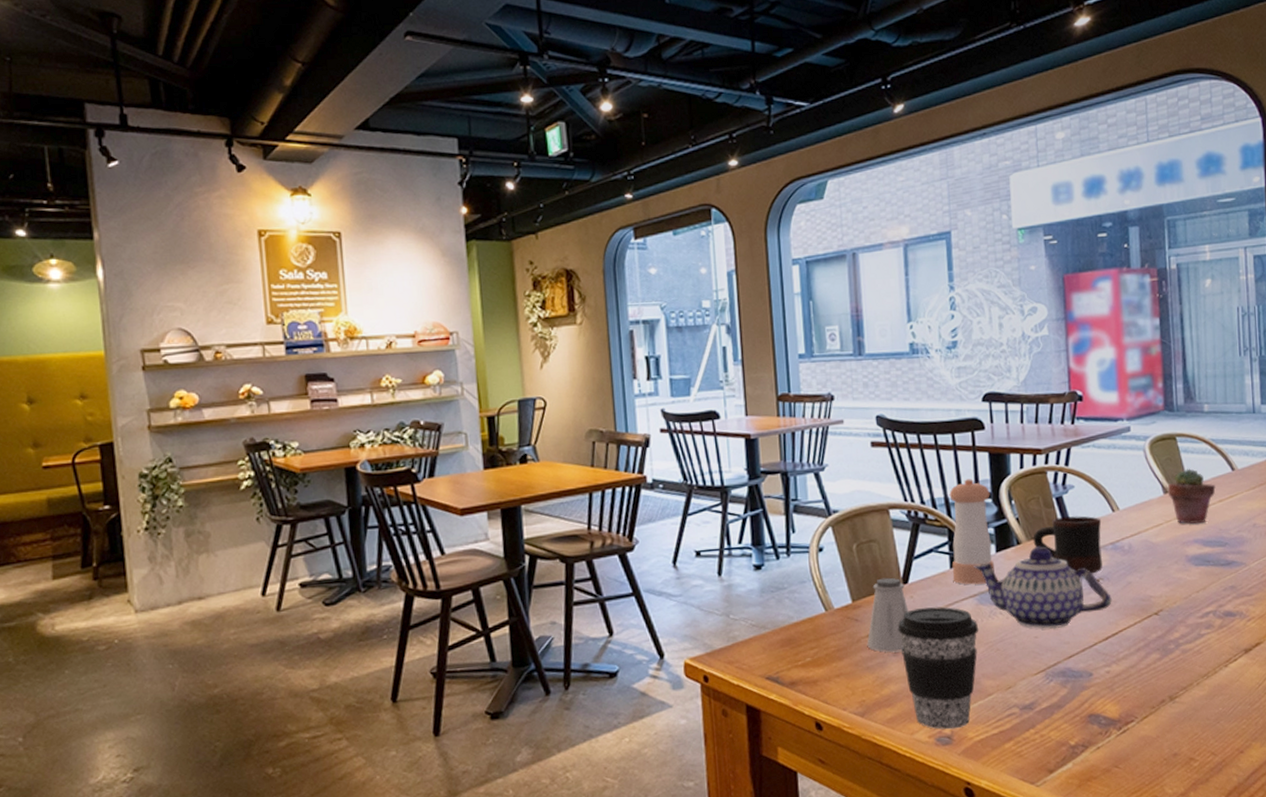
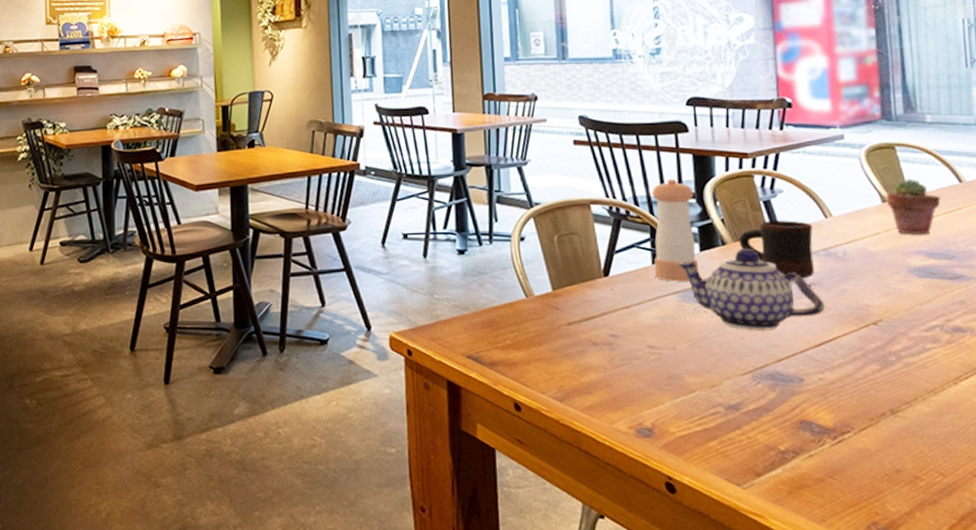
saltshaker: present [867,577,909,653] -> none [566,269,609,342]
coffee cup: present [897,607,979,730] -> none [598,301,682,422]

